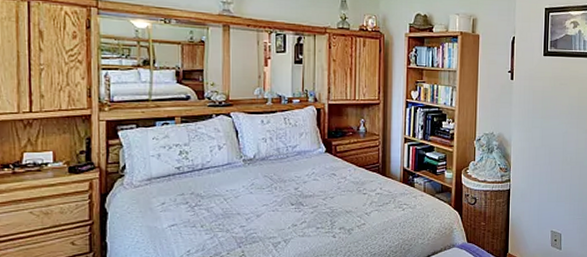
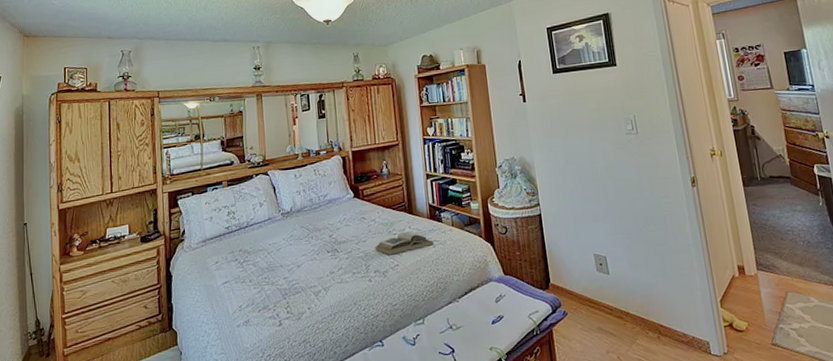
book: none [342,192,404,214] -> present [375,231,434,255]

